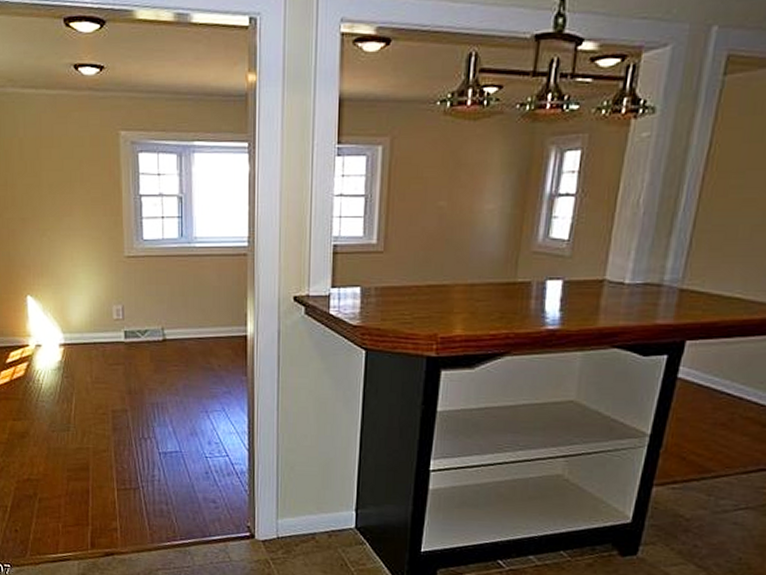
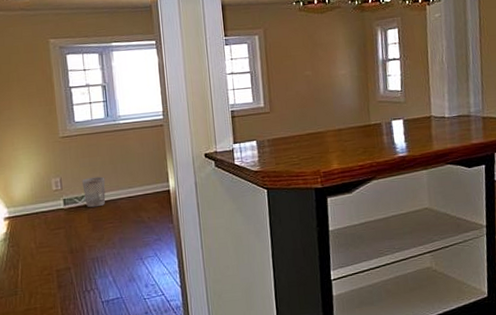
wastebasket: none [147,309,173,345] -> present [82,176,106,208]

